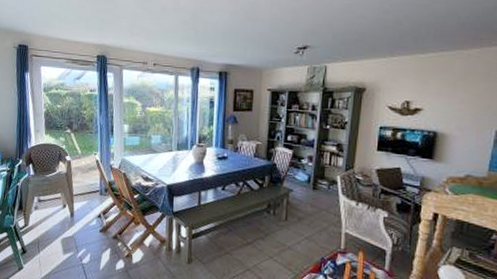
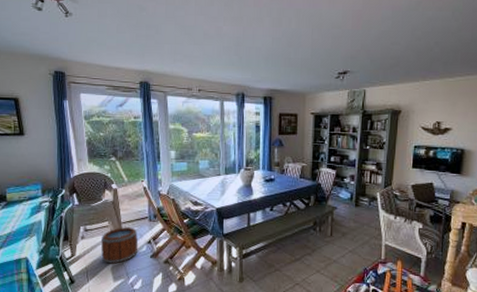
bucket: none [53,199,89,236] -> present [100,227,139,264]

